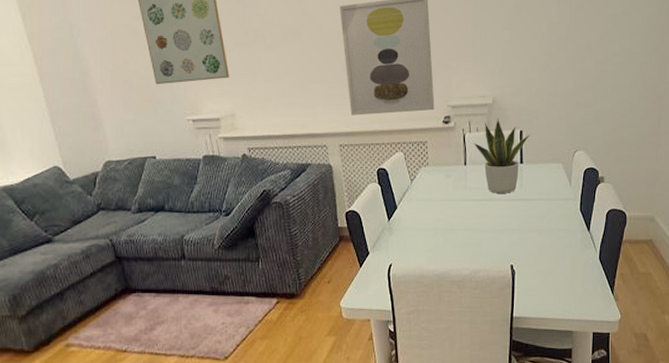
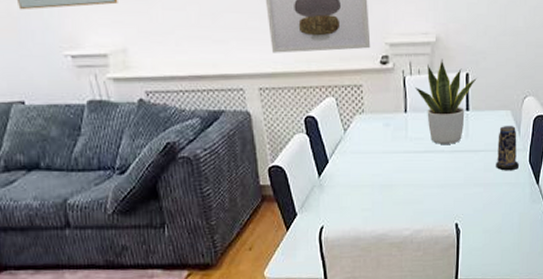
candle: none [548,176,570,218] -> present [496,125,519,171]

